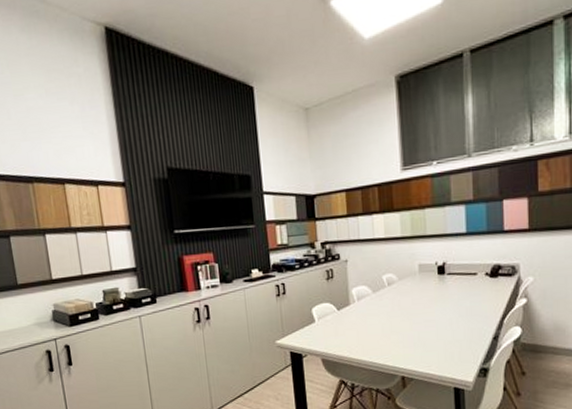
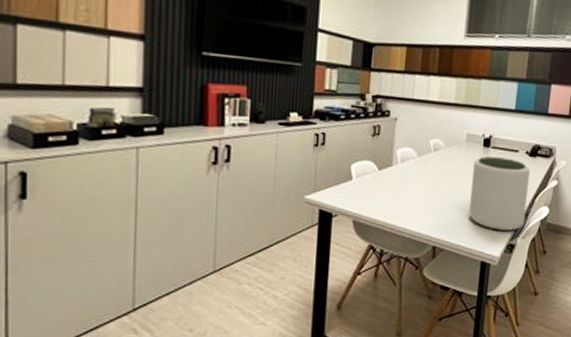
plant pot: none [430,282,496,356] -> present [469,156,530,231]

